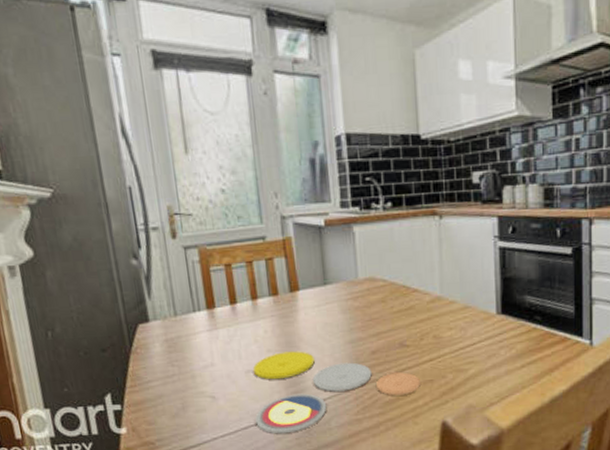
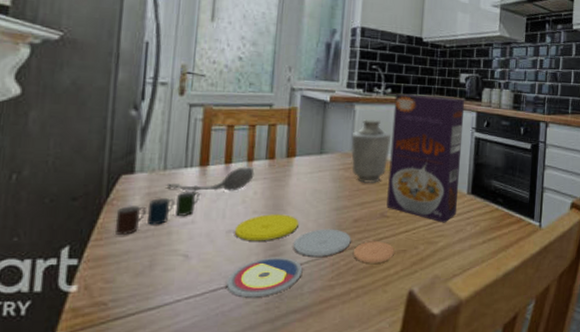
cup: none [142,334,213,382] -> present [114,190,200,236]
spoon: none [180,305,261,335] -> present [166,167,255,192]
vase: none [354,240,400,312] -> present [350,119,392,183]
cereal box: none [397,203,486,348] -> present [386,94,465,223]

